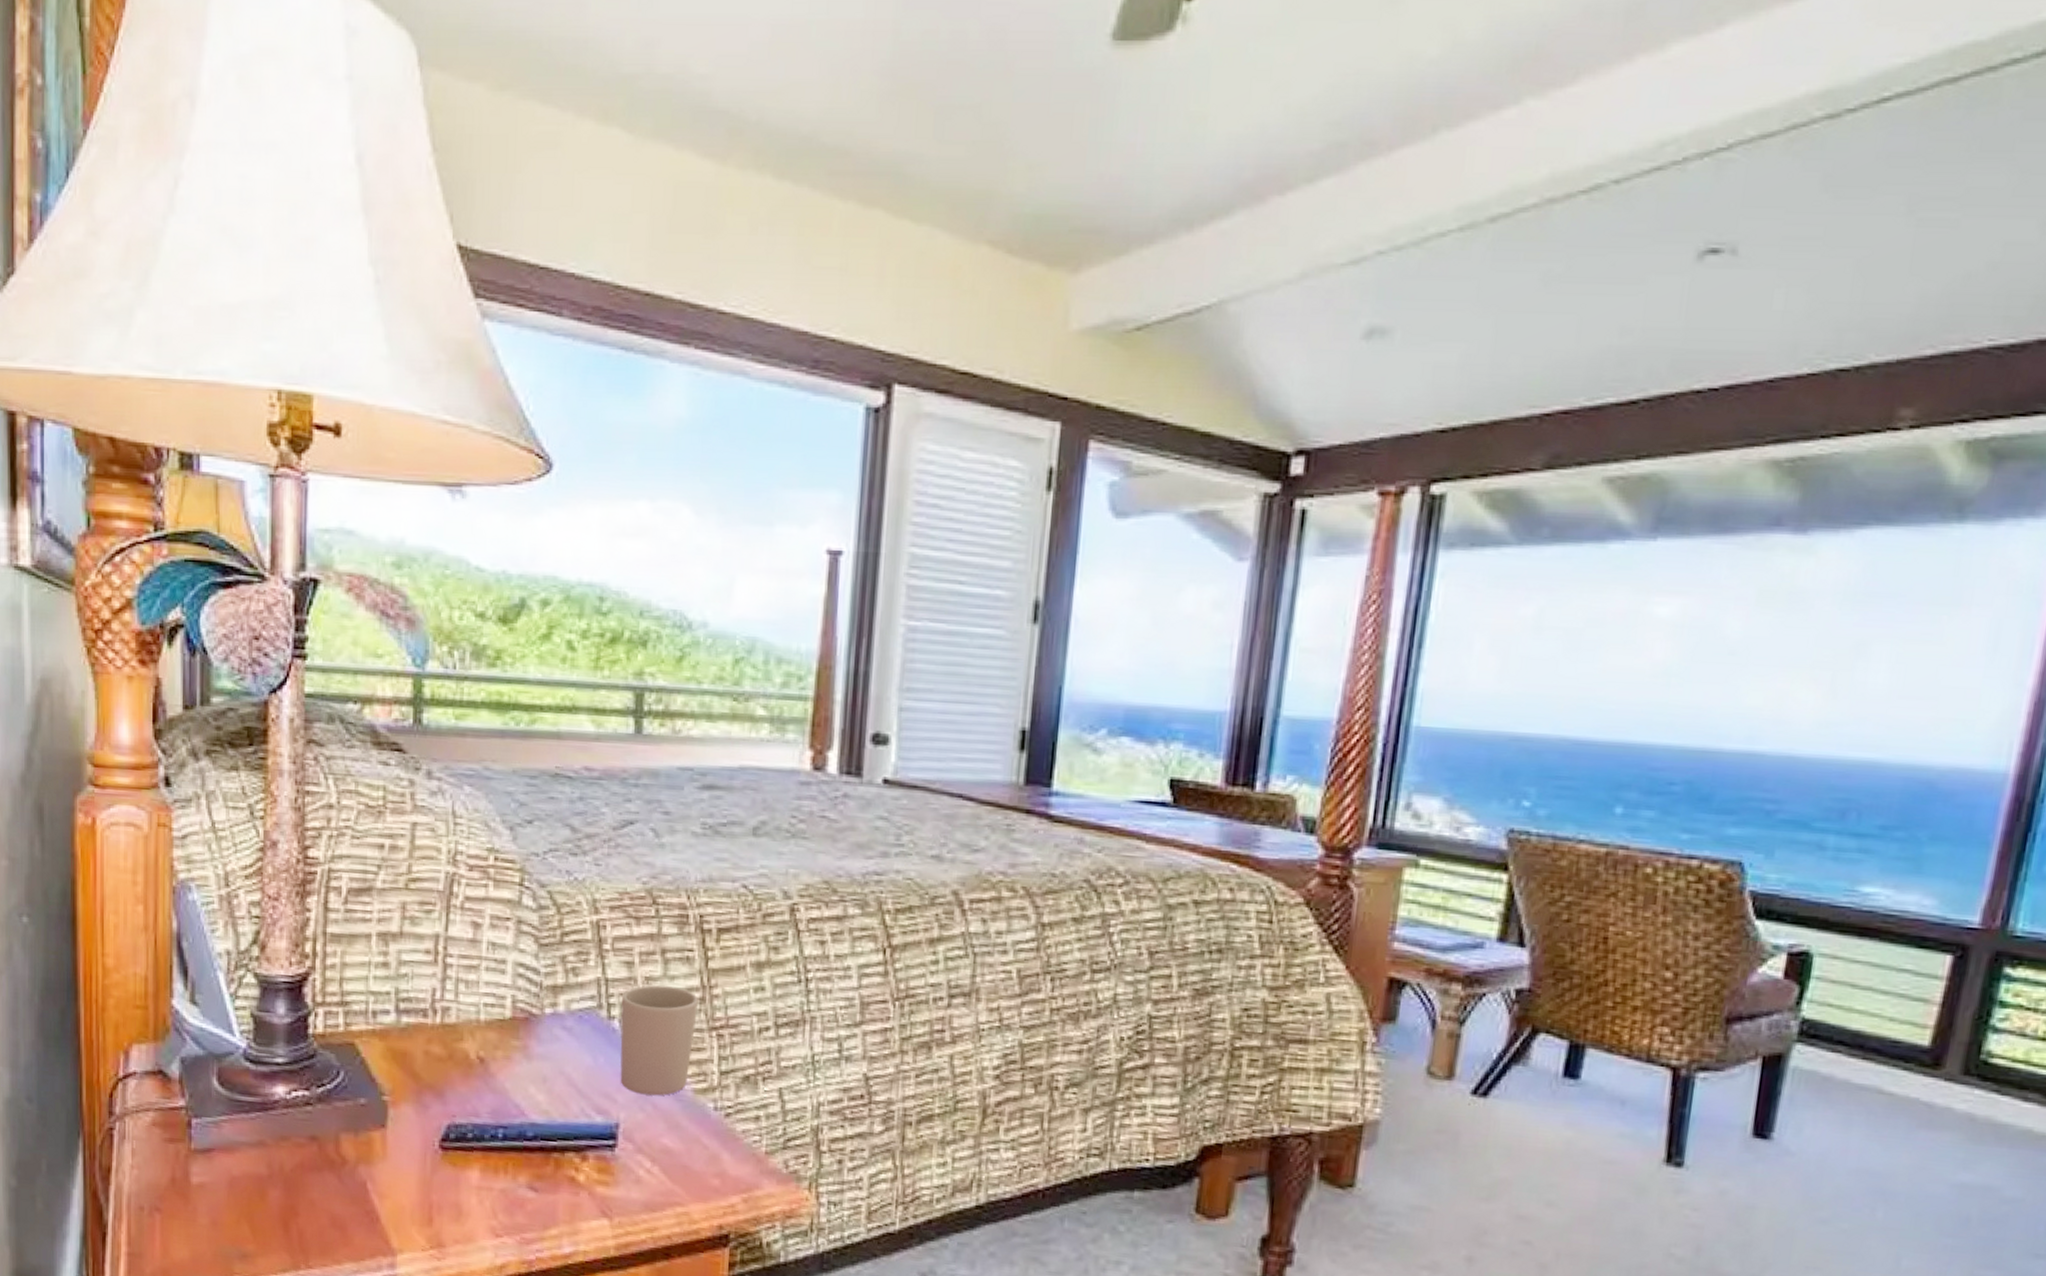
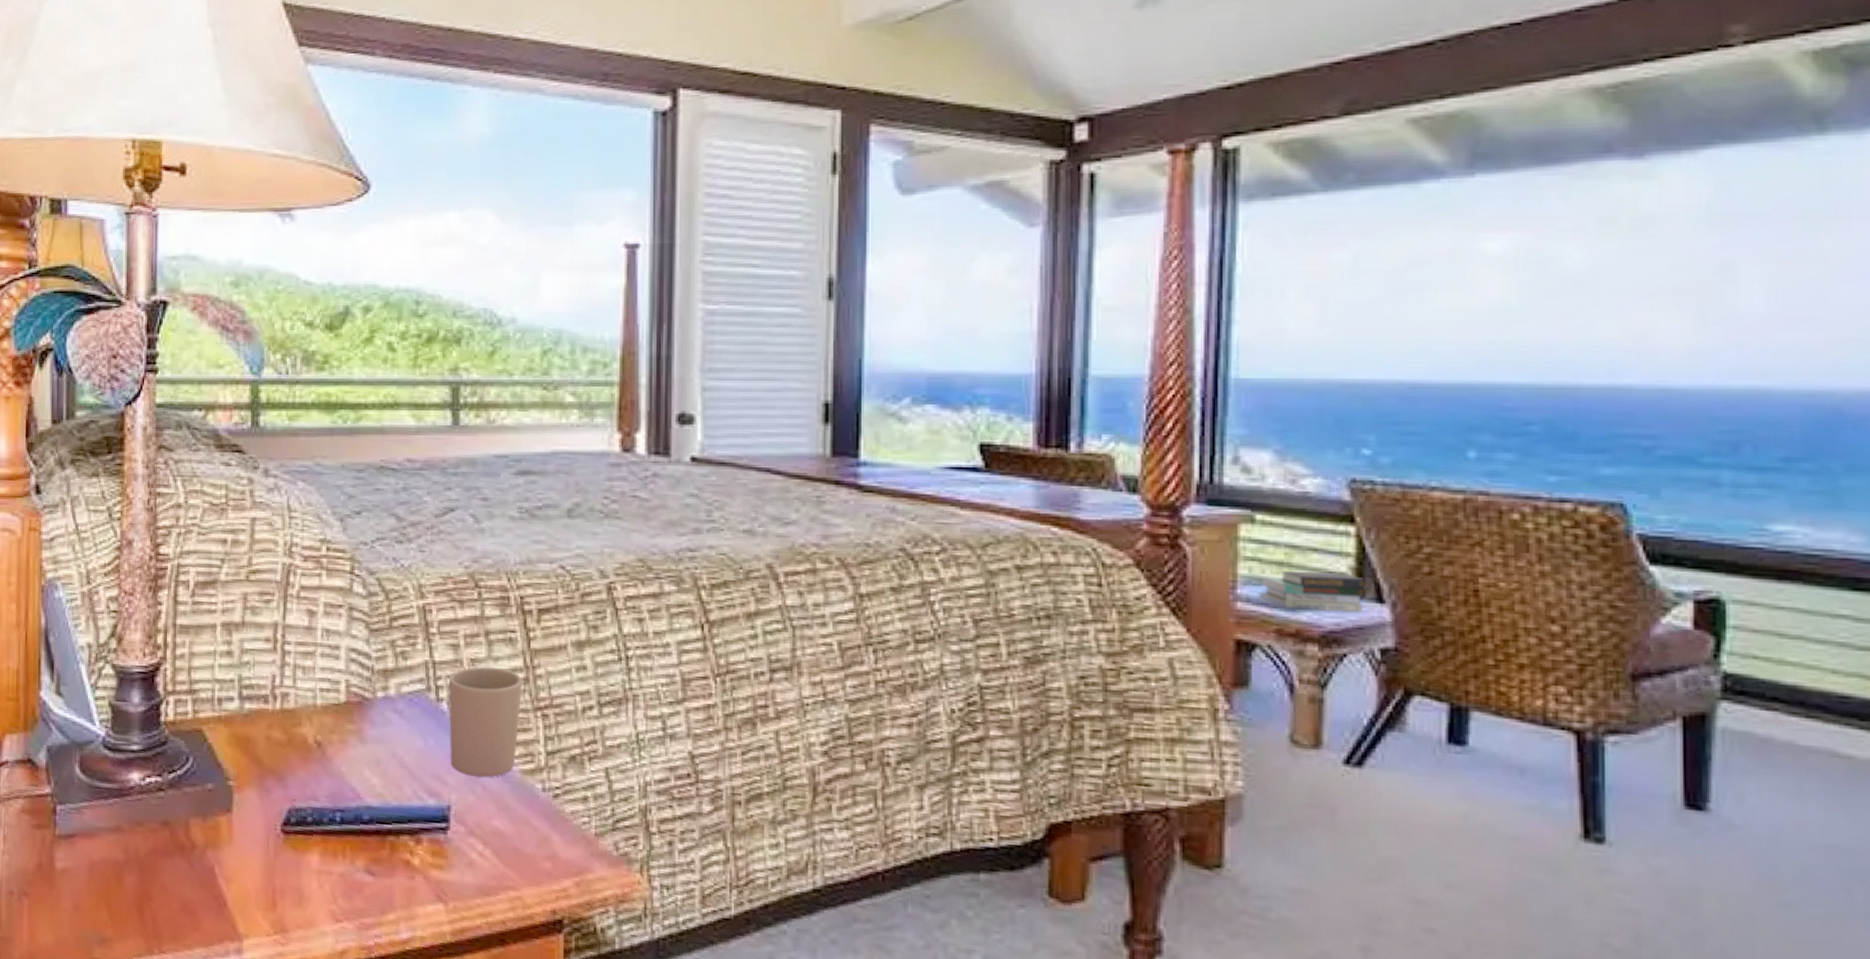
books: none [1413,913,1512,956] -> present [1258,570,1367,614]

